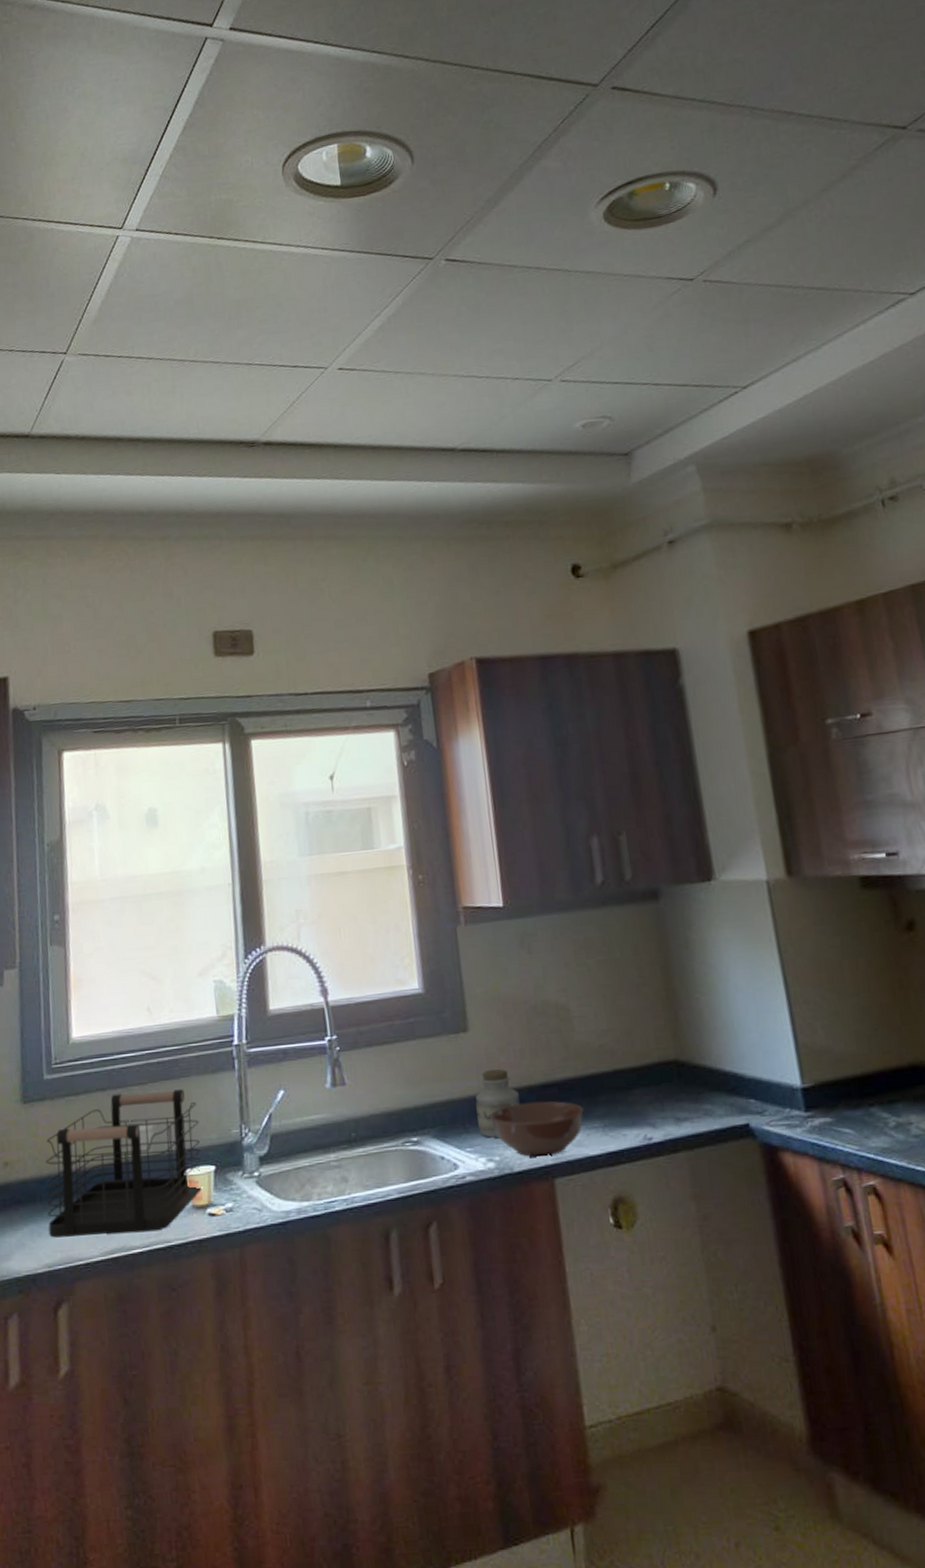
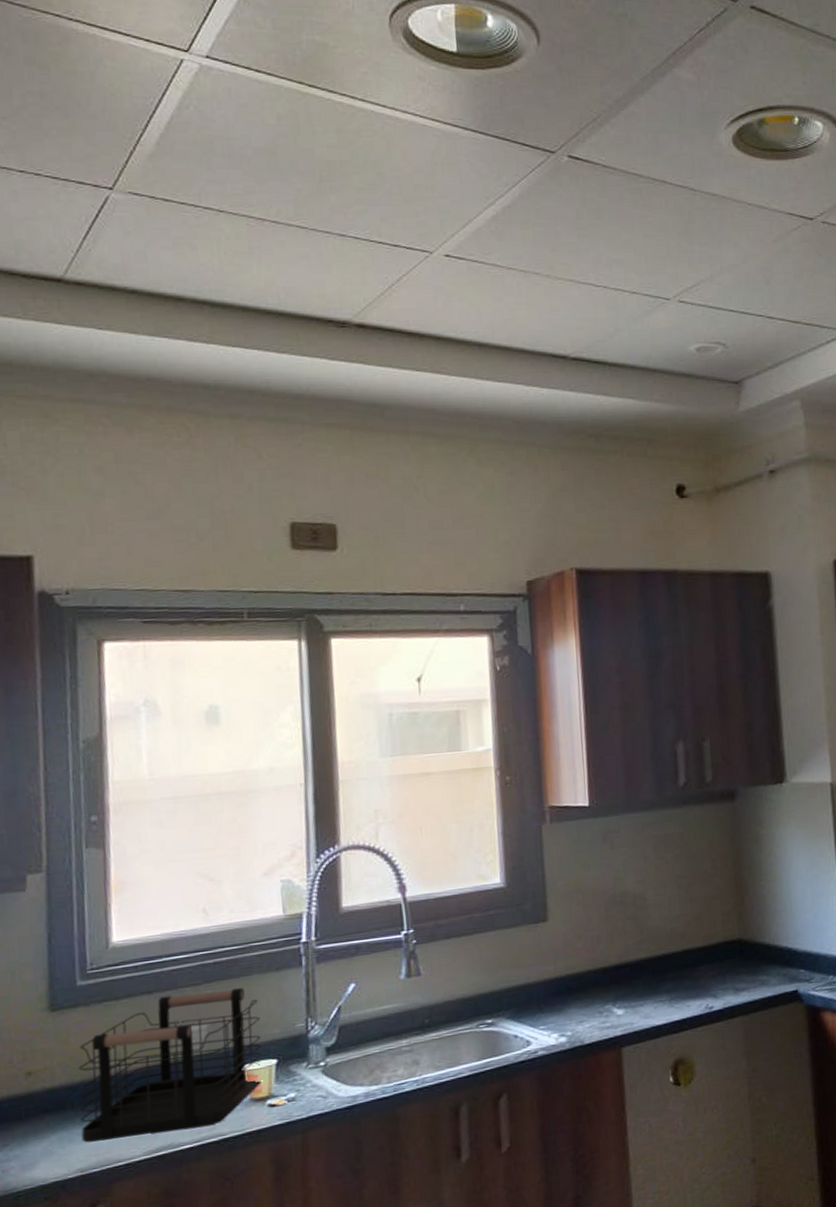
jar: present [475,1069,520,1138] -> none [551,954,595,1016]
bowl: present [490,1101,584,1157] -> none [564,980,653,1030]

